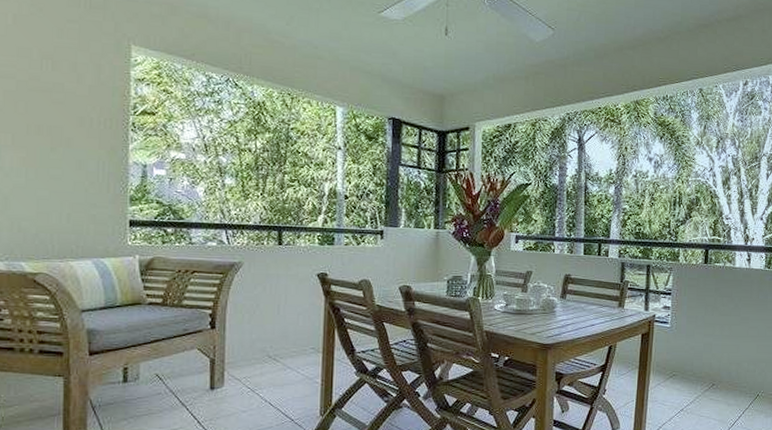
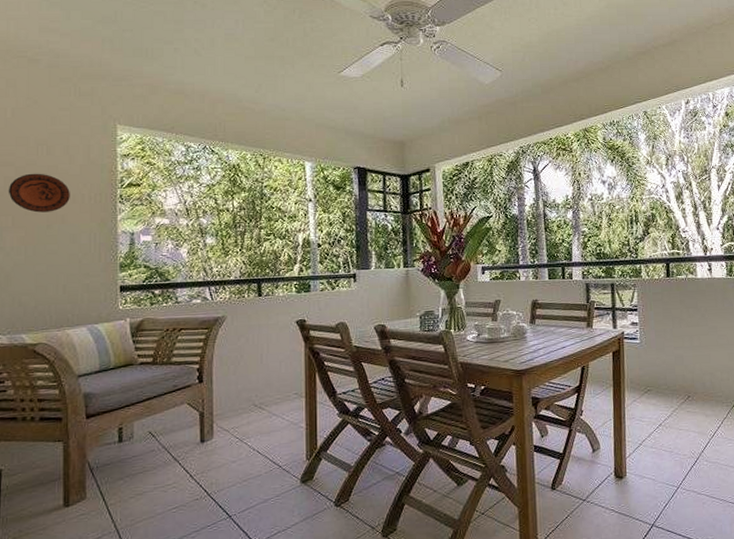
decorative plate: none [7,89,77,134] -> present [8,173,70,213]

